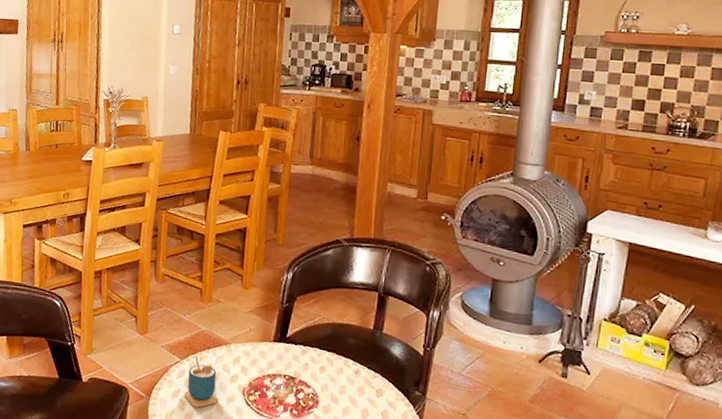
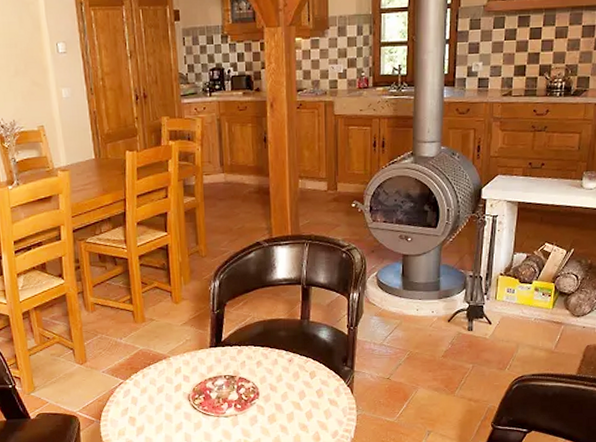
cup: present [183,355,219,408] -> none [132,373,167,421]

